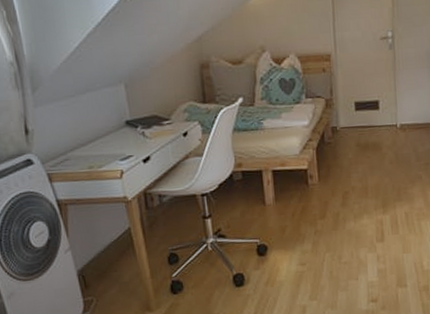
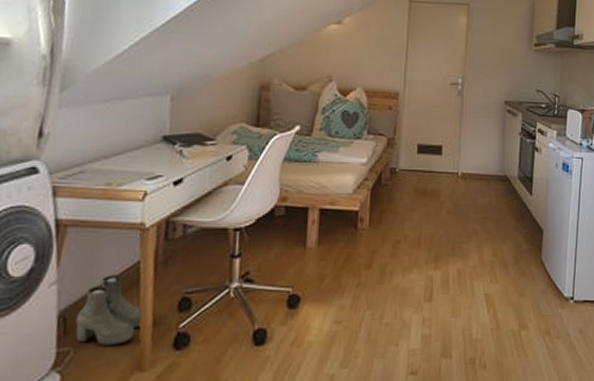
boots: none [91,240,142,294] -> present [76,275,143,346]

